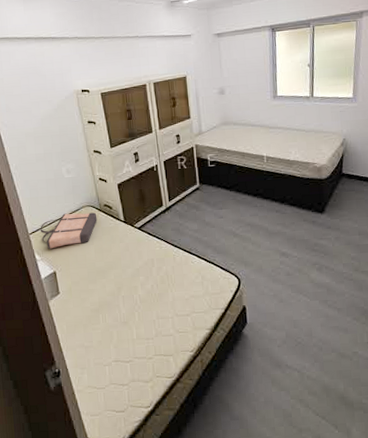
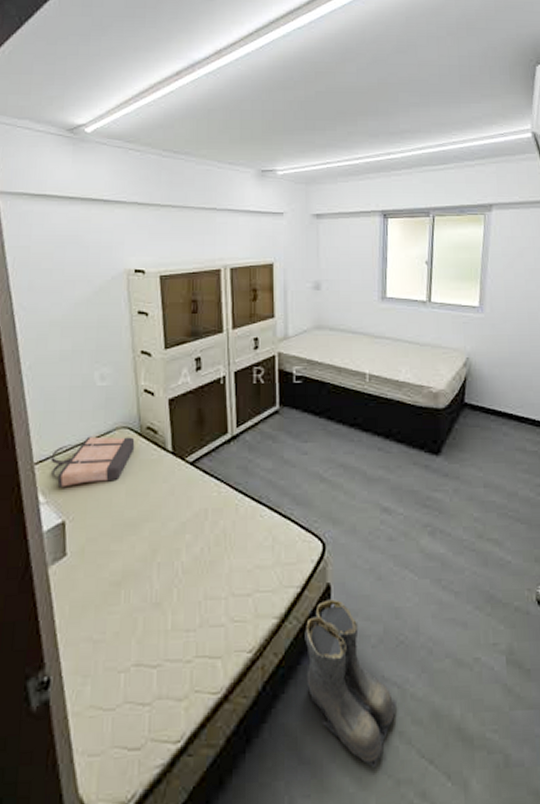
boots: none [229,316,297,422] -> present [305,599,396,769]

